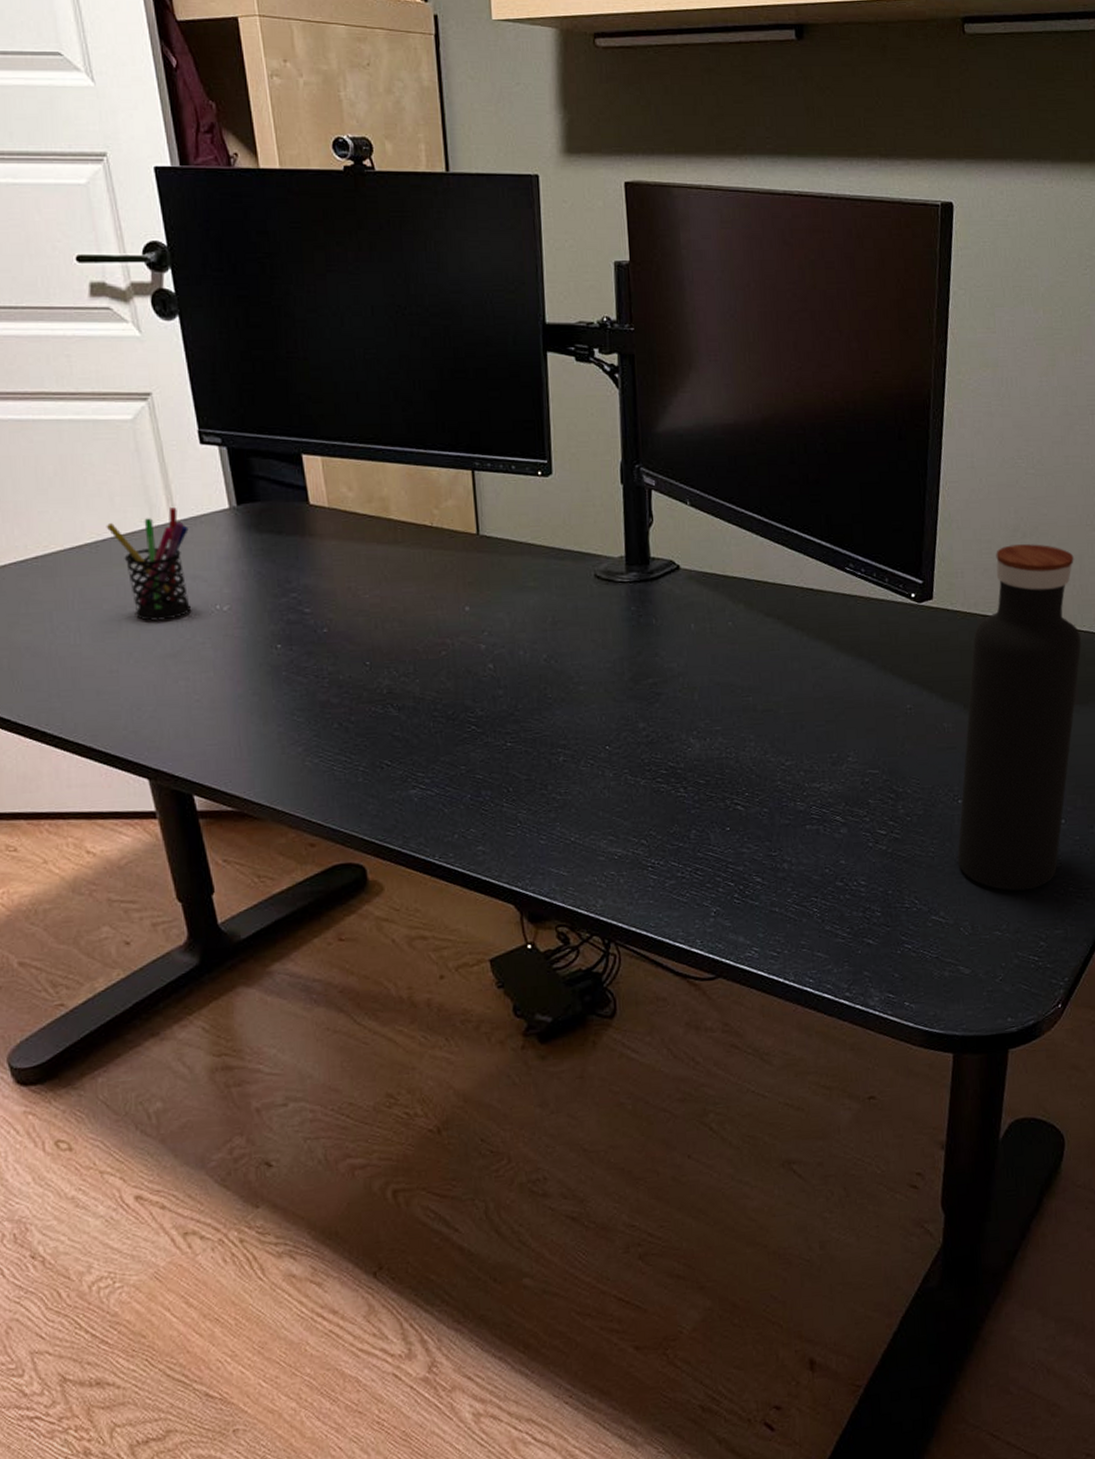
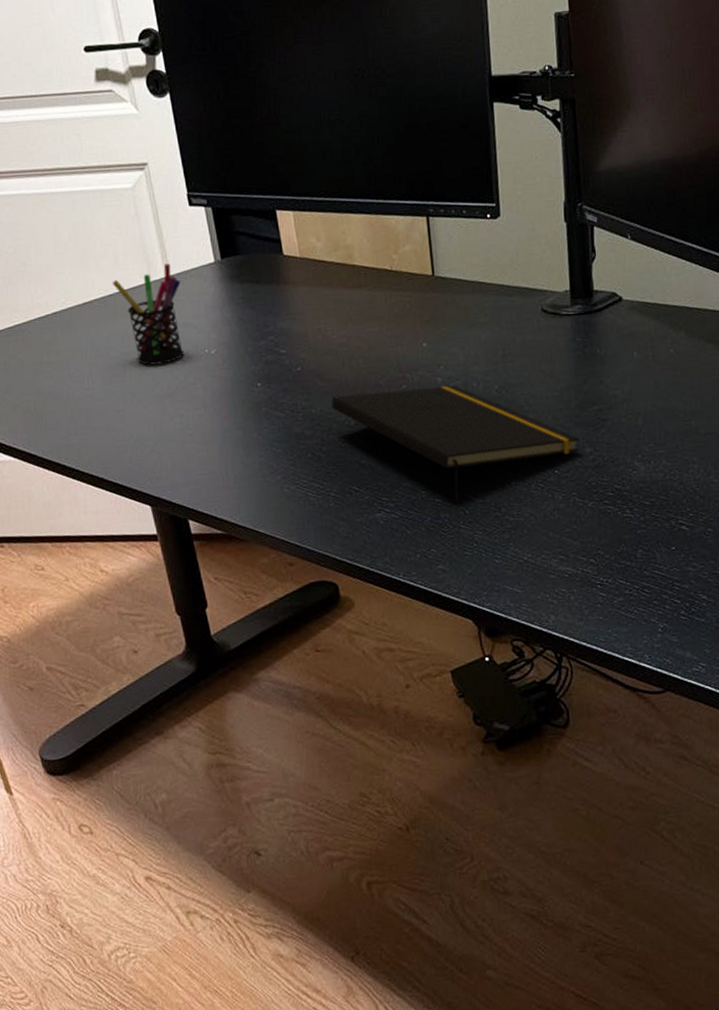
notepad: none [362,653,633,777] -> present [331,385,580,501]

